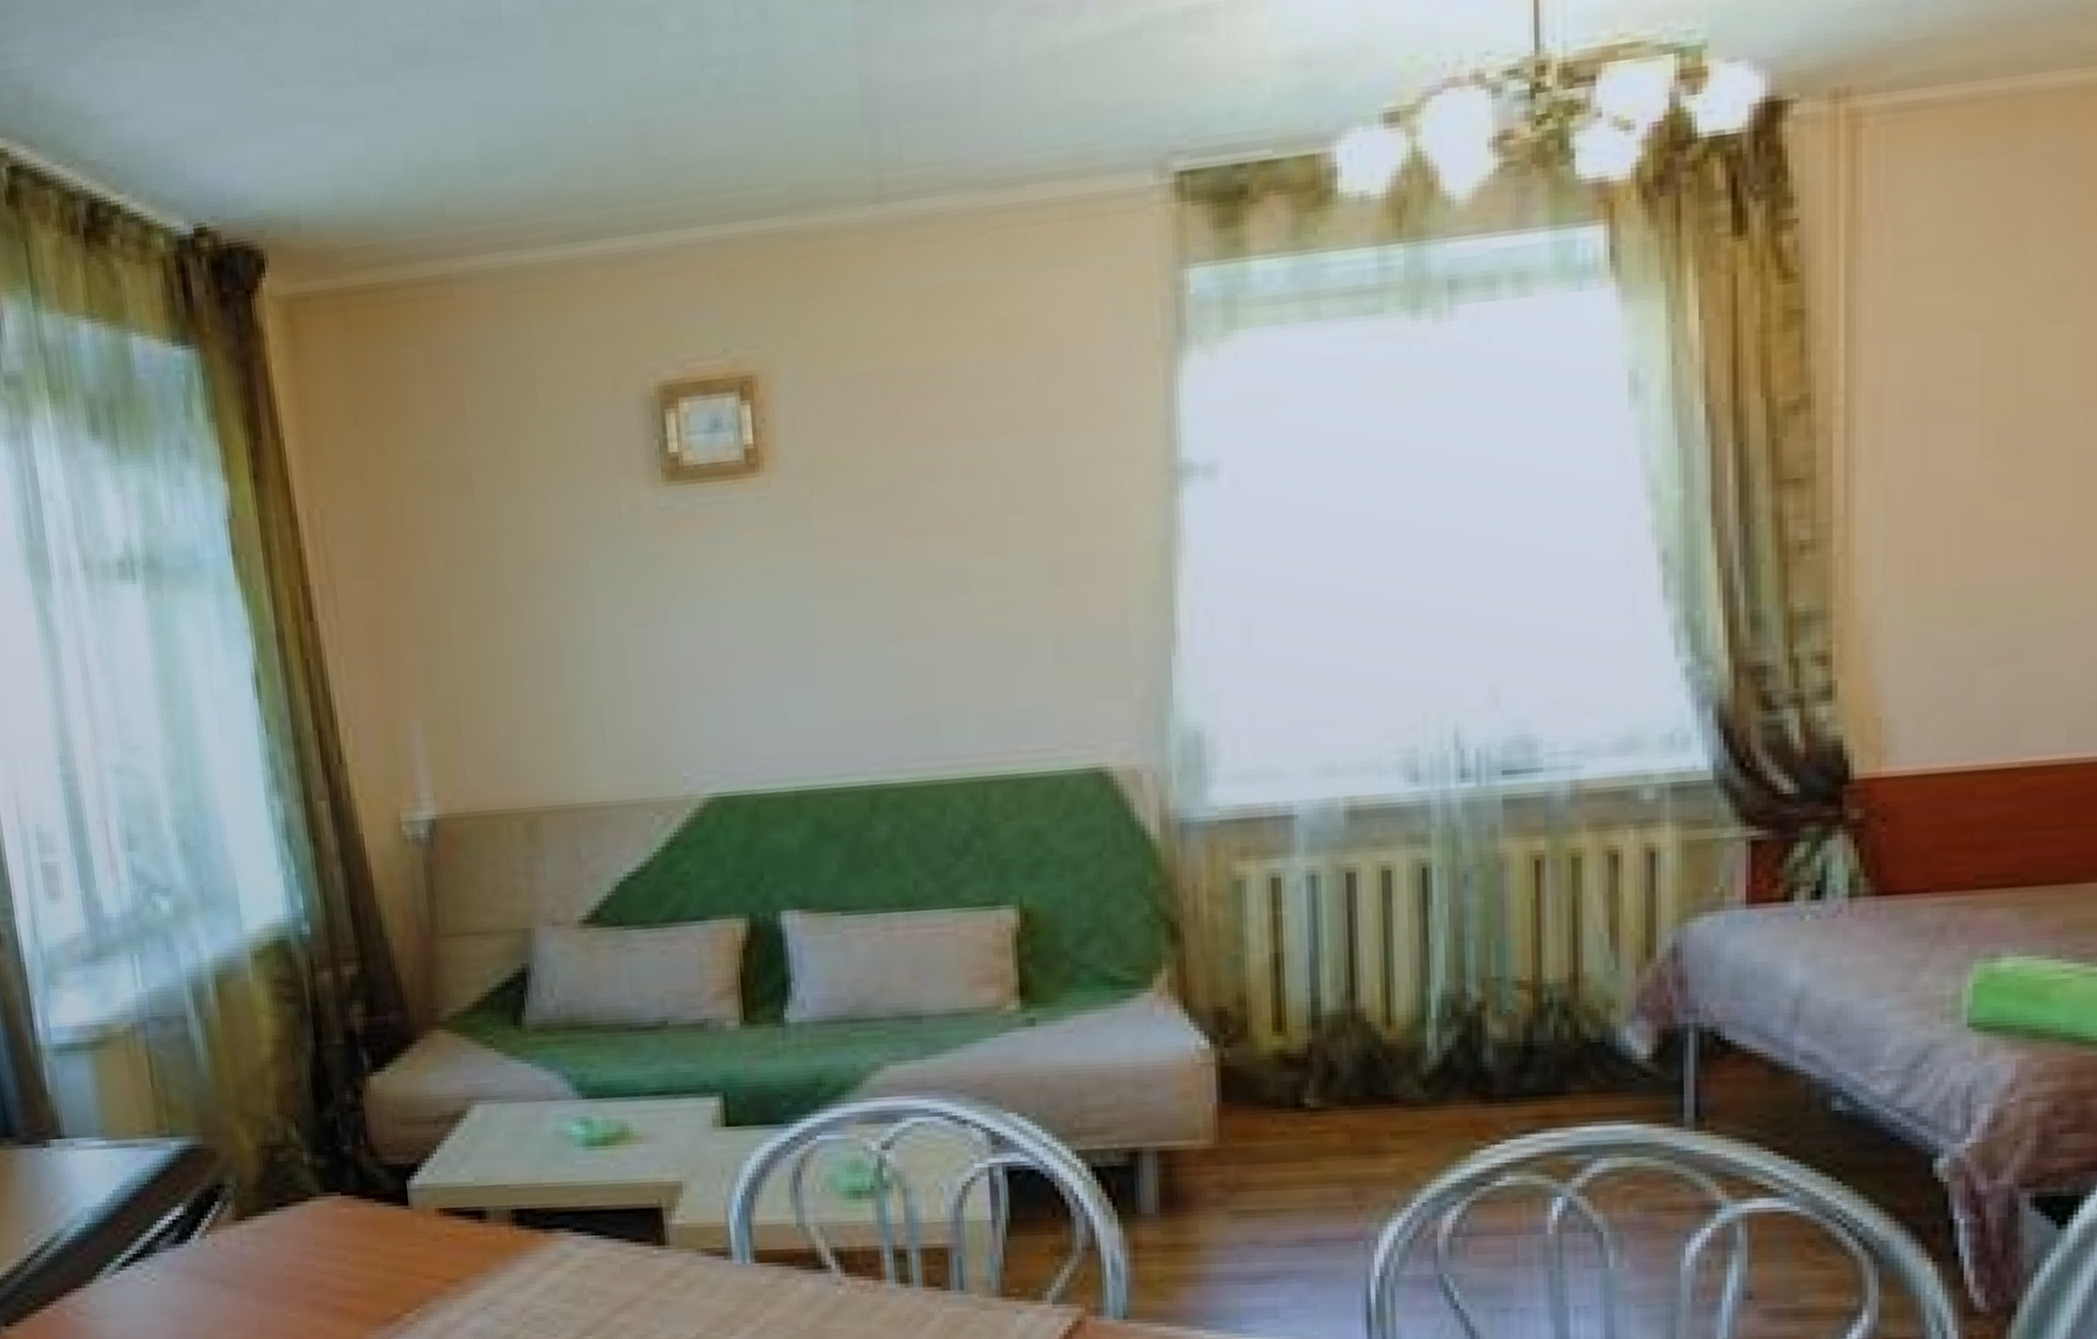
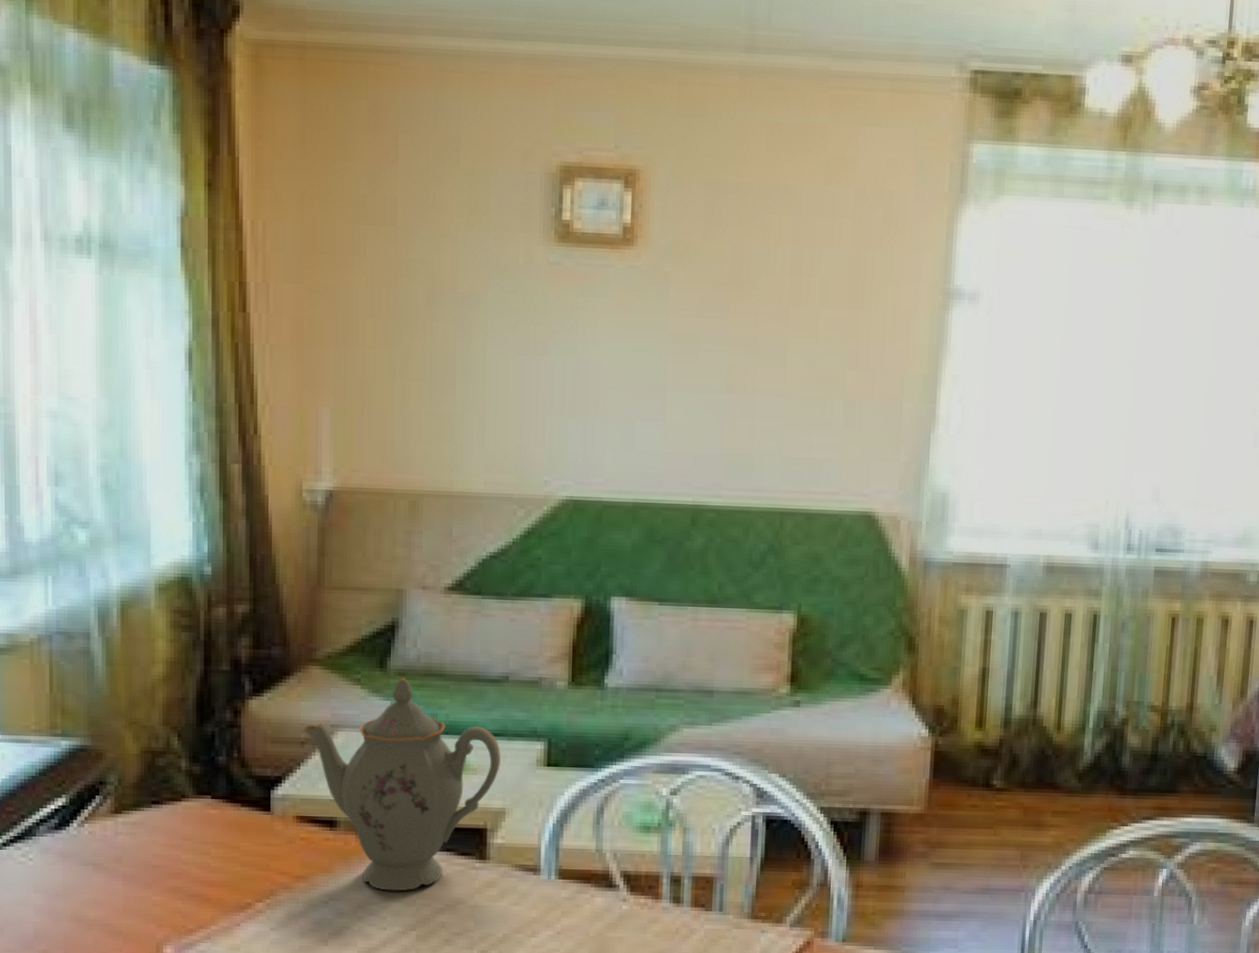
teapot: none [433,1034,669,1290] -> present [302,678,501,891]

